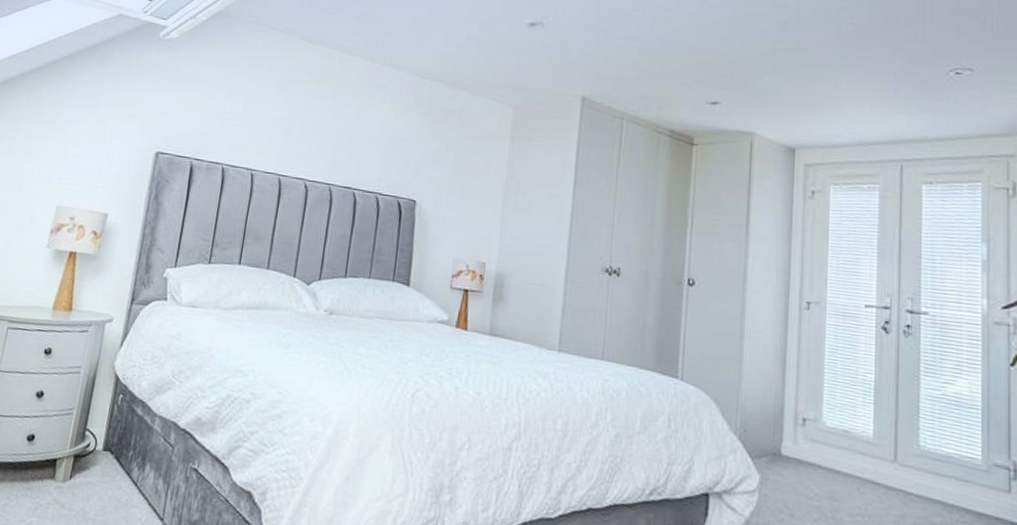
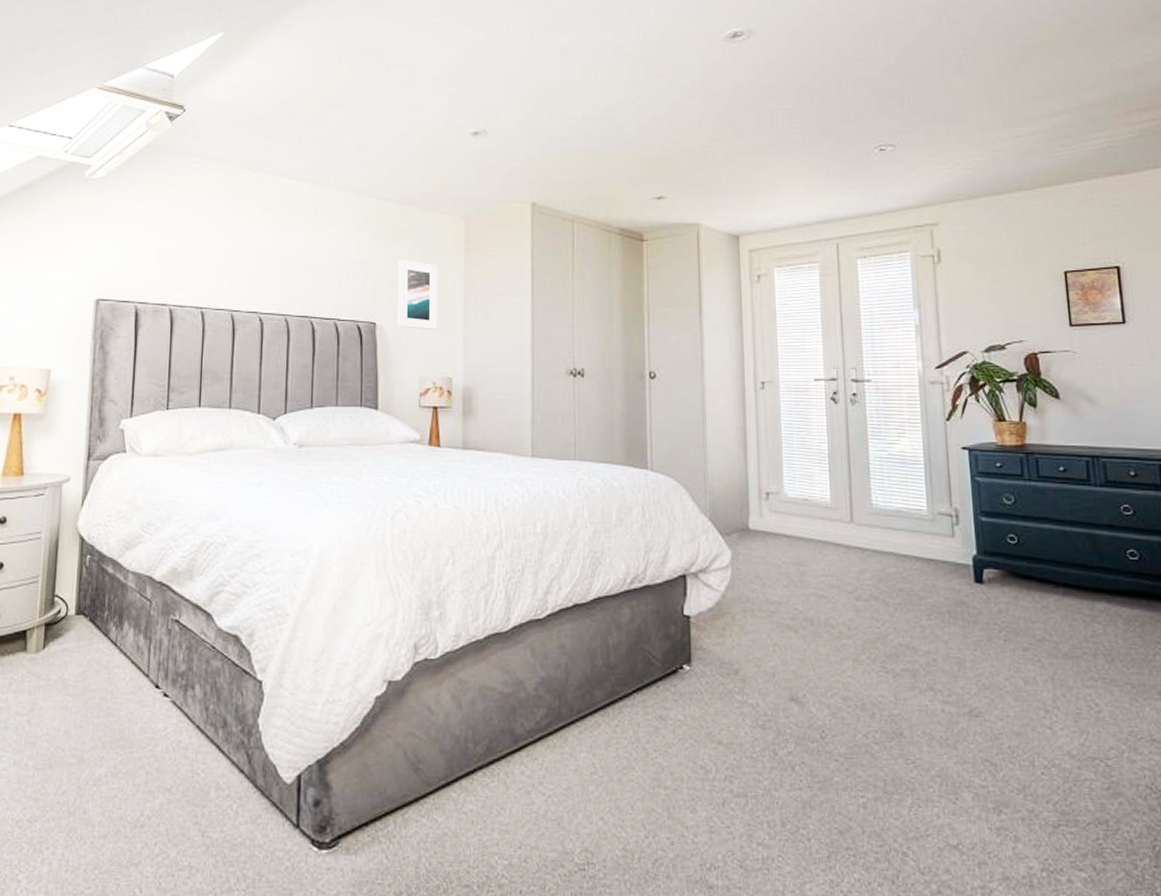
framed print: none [437,141,482,214] -> present [398,259,438,331]

